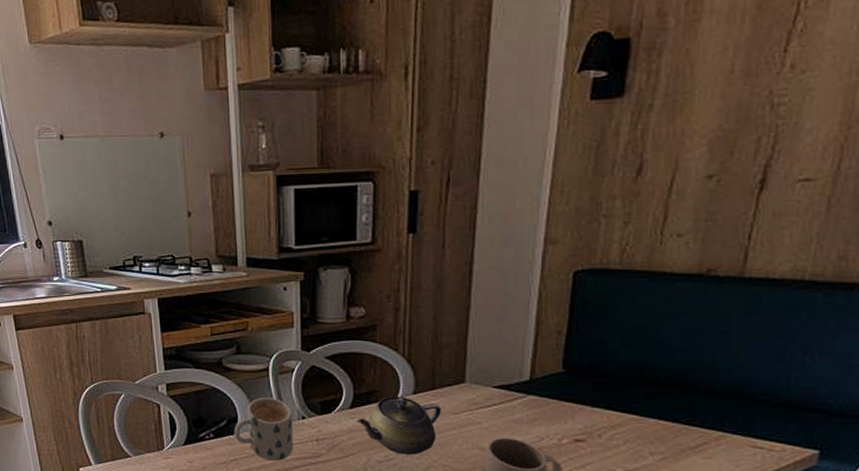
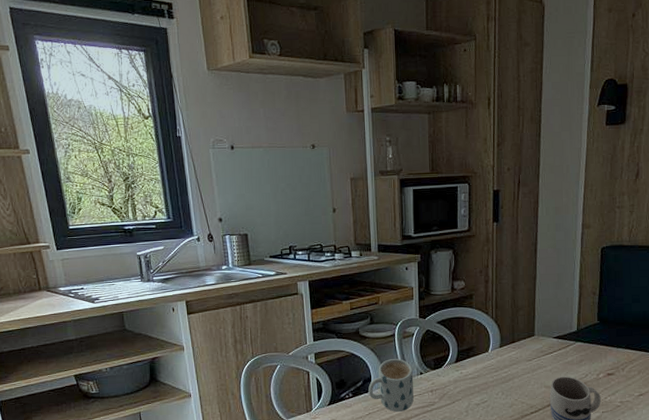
teapot: present [356,395,441,455] -> none [459,350,519,397]

